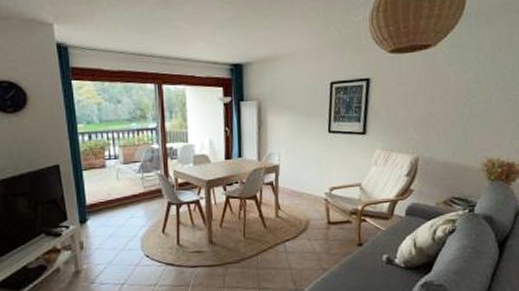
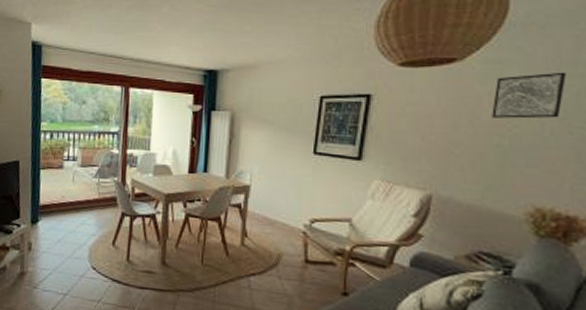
wall art: none [457,52,505,92] -> present [492,72,566,119]

